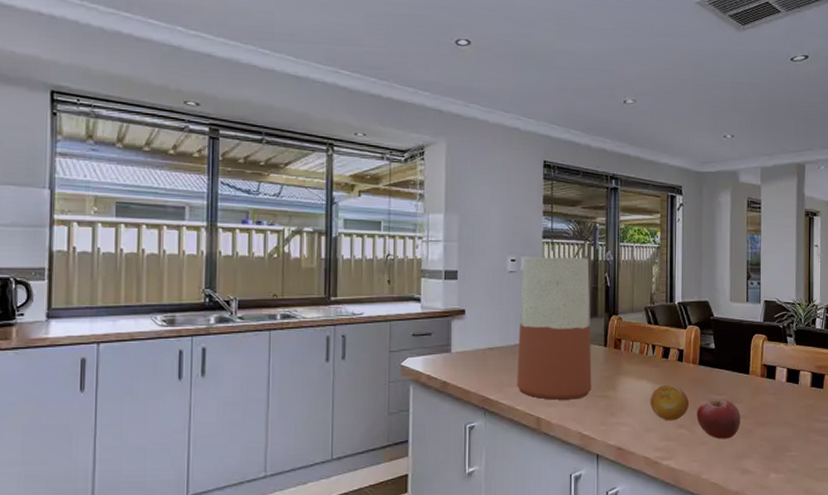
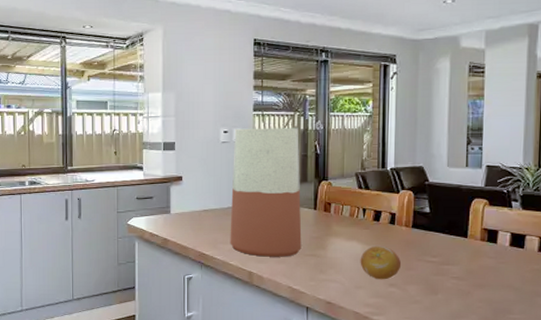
fruit: present [697,399,741,439] -> none [409,260,457,299]

